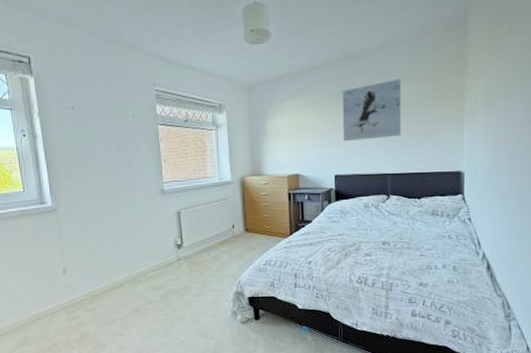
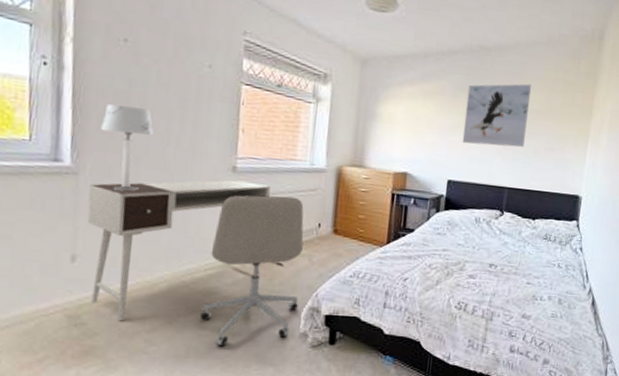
desk: none [66,200,193,314] -> present [87,180,270,322]
table lamp: none [67,156,103,219] -> present [101,104,154,192]
office chair: none [155,207,226,327] -> present [199,194,304,347]

